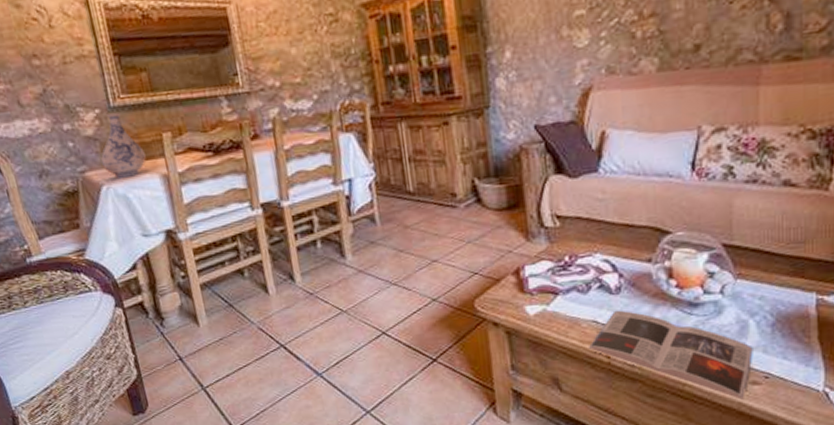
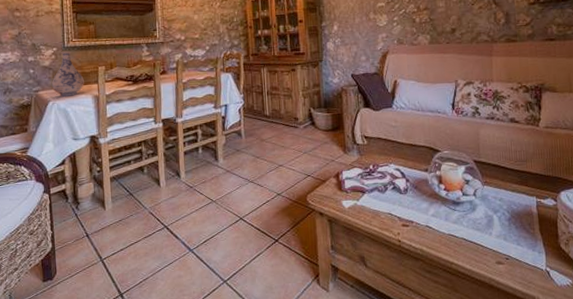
magazine: present [588,310,753,400] -> none [385,206,498,276]

